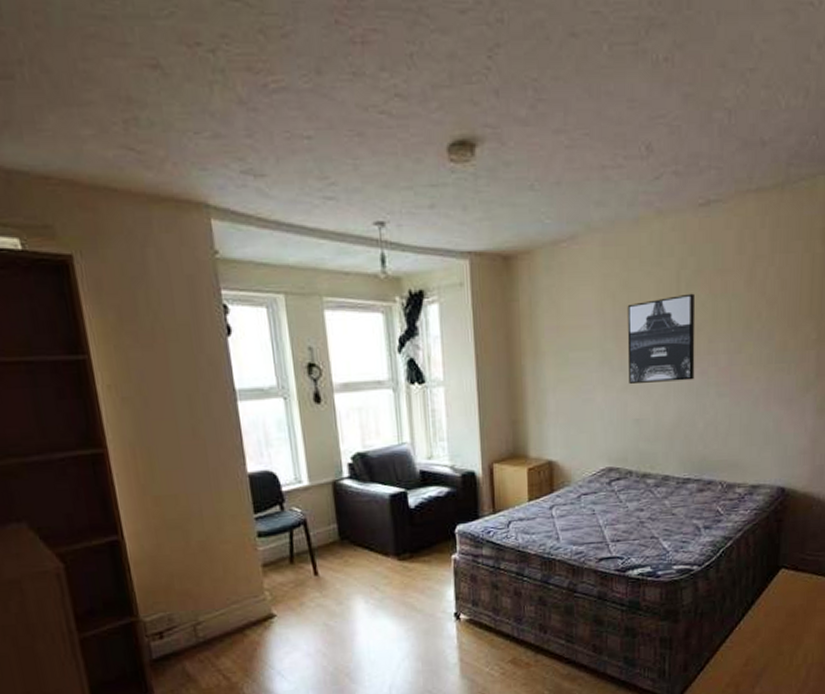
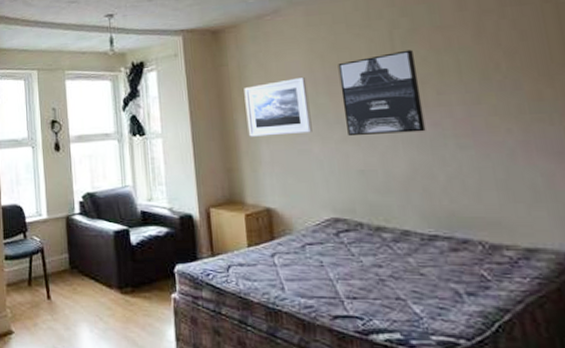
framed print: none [534,319,597,385] -> present [244,77,312,137]

